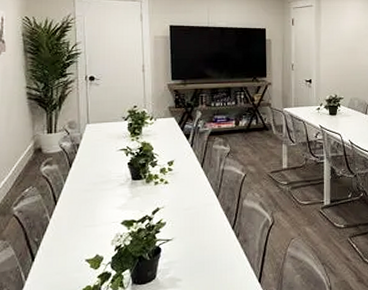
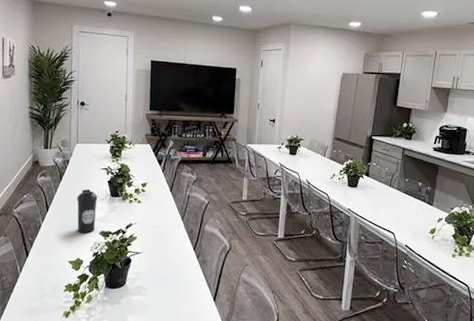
water bottle: none [91,174,117,226] -> present [77,189,98,233]

